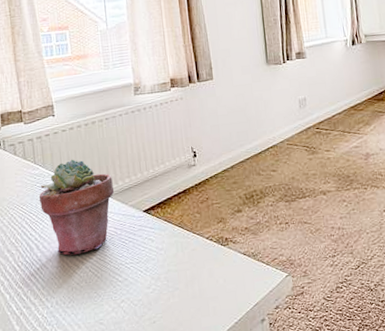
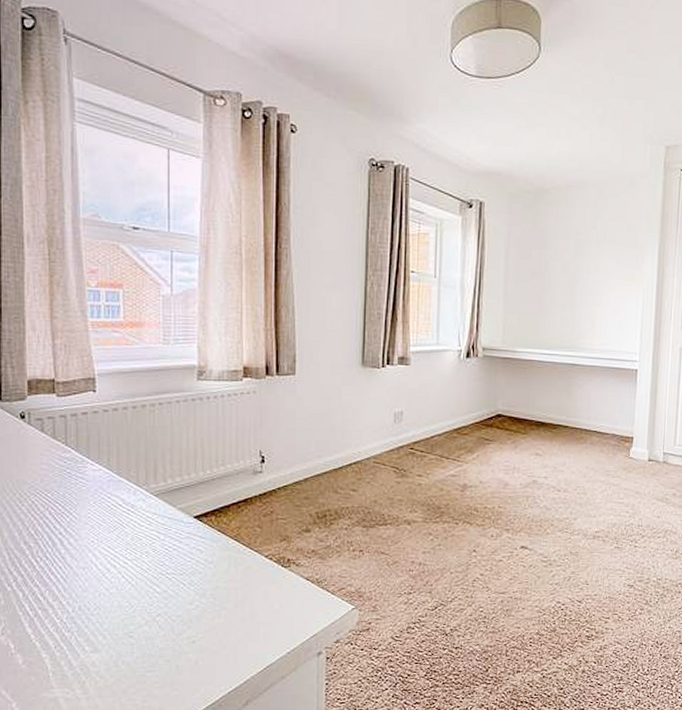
potted succulent: present [39,159,115,255] -> none [68,446,162,556]

